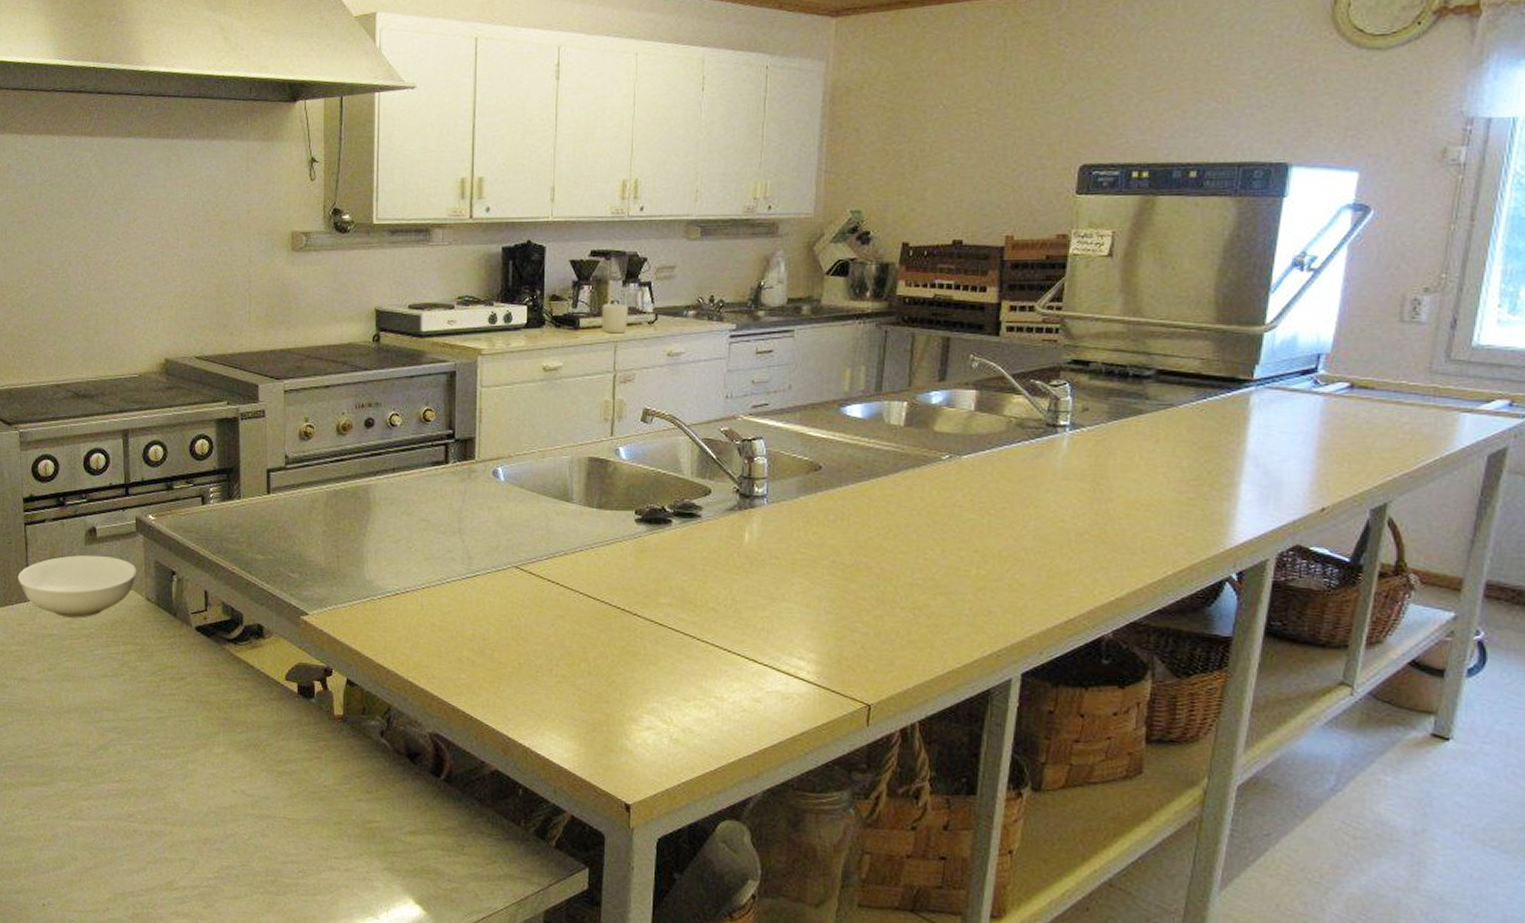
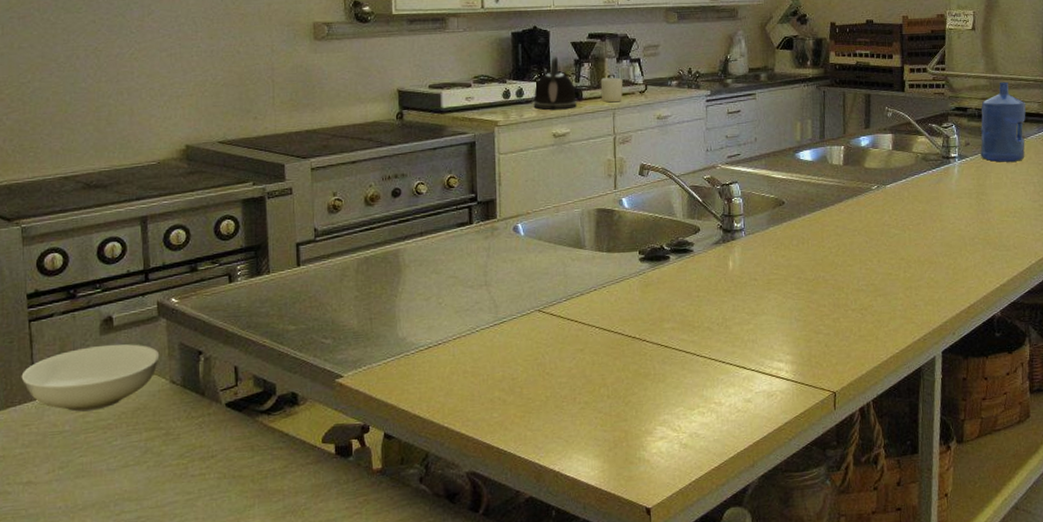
kettle: none [522,276,572,340] -> present [533,56,577,110]
water jug: none [1104,328,1180,437] -> present [980,81,1026,162]

